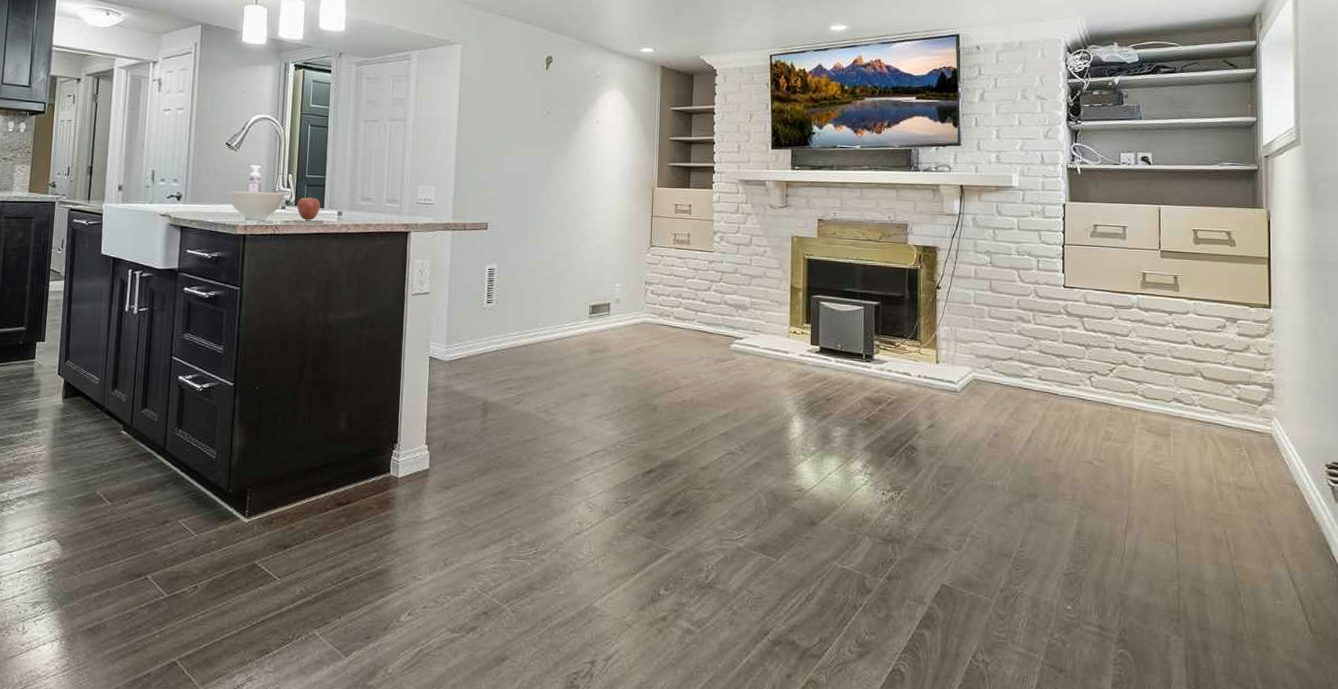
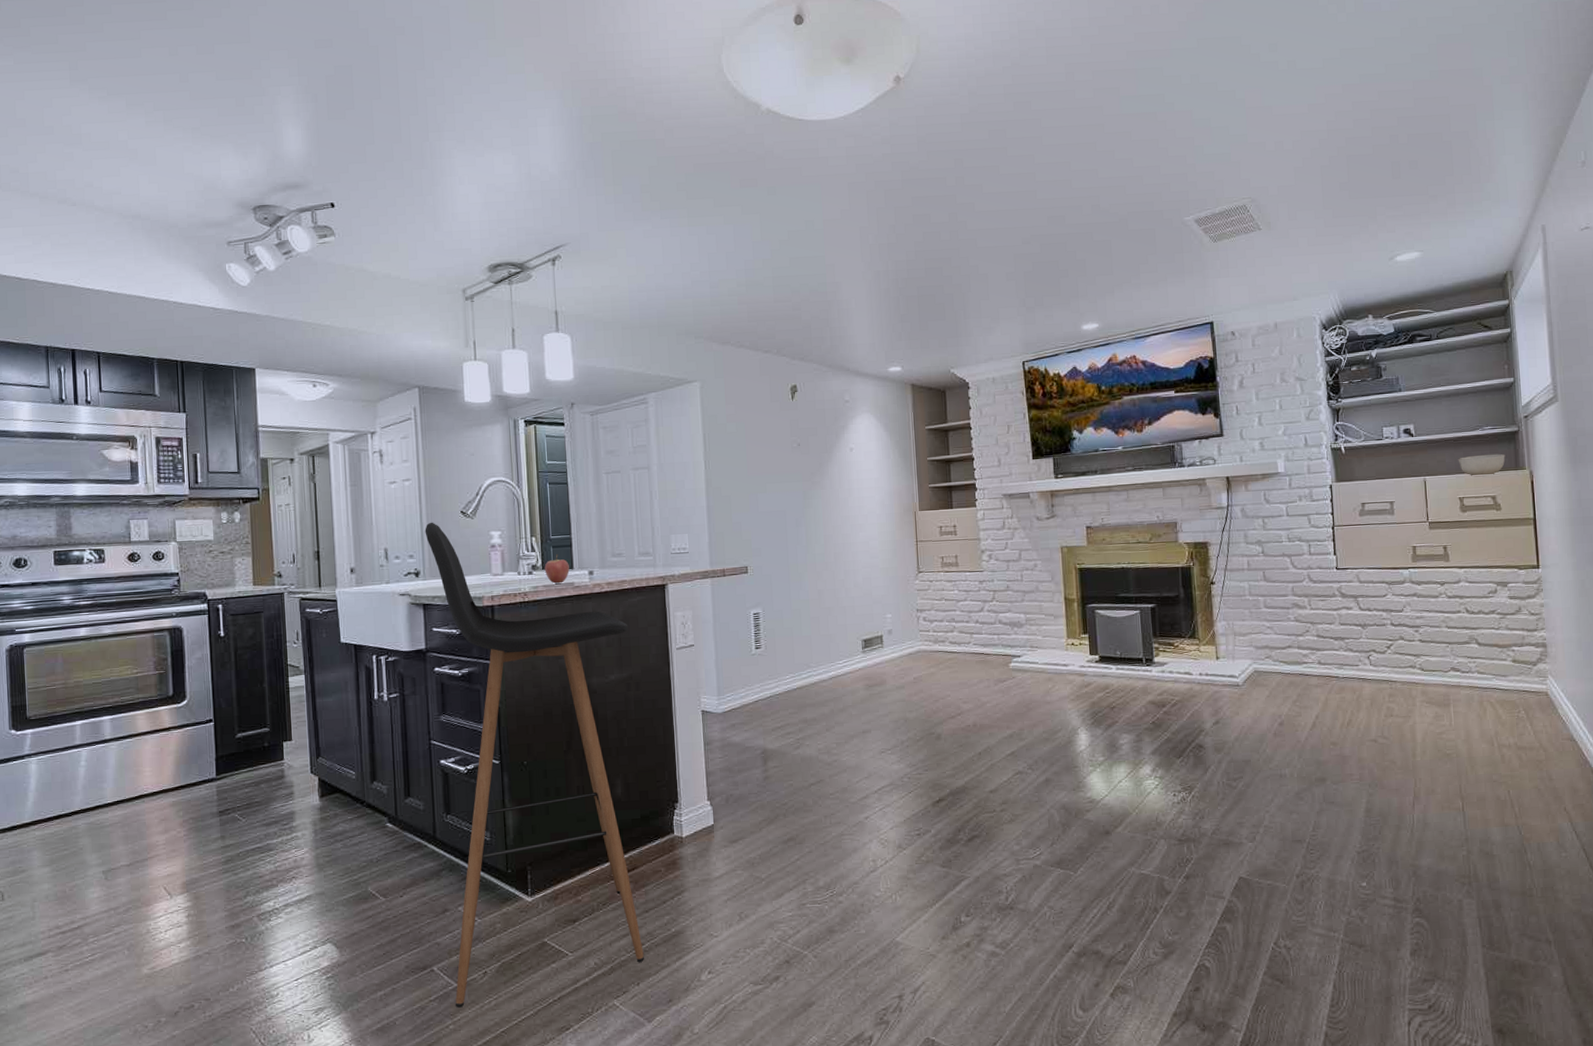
bar stool: none [163,150,369,619] -> present [425,522,644,1008]
bowl: present [228,191,286,221] -> none [469,557,531,591]
bowl: none [1194,189,1243,212] -> present [1458,453,1506,477]

